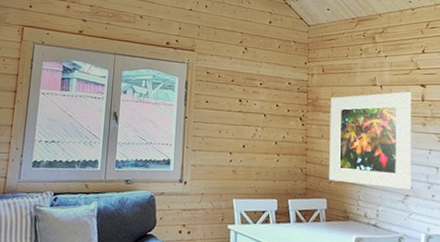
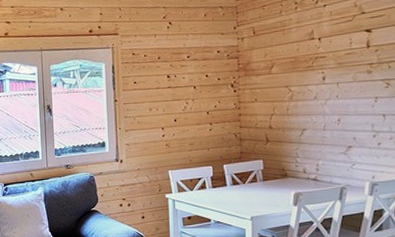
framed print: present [329,91,412,189] -> none [263,39,355,142]

